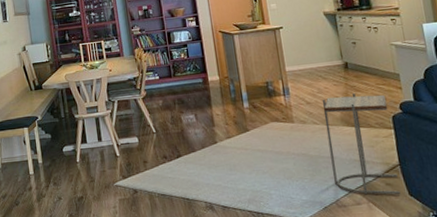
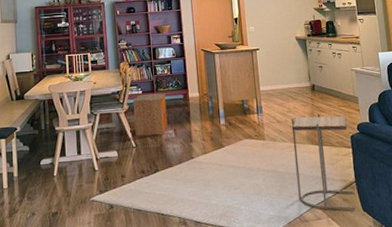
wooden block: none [150,78,188,122] -> present [133,94,168,137]

